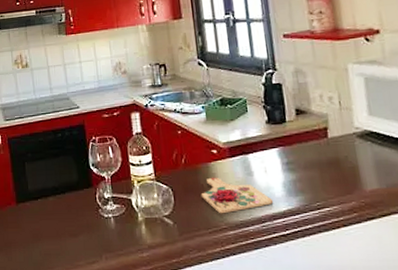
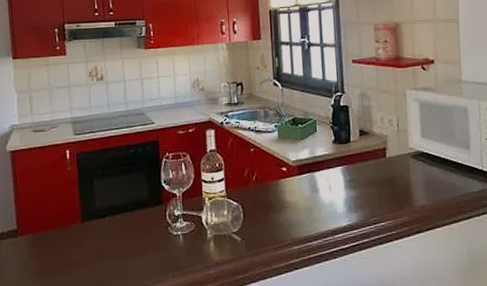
cutting board: present [200,177,274,214] -> none [269,194,336,230]

